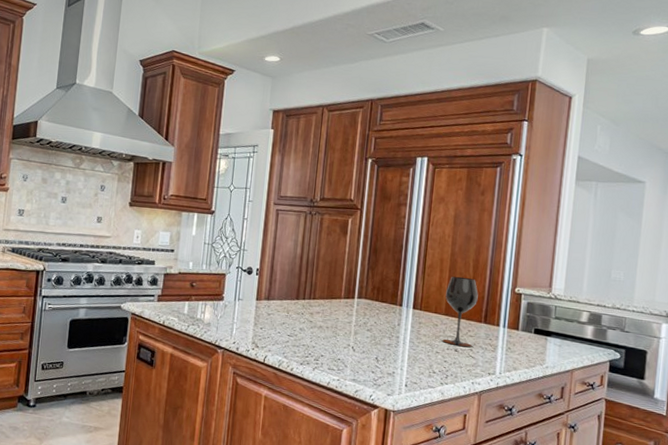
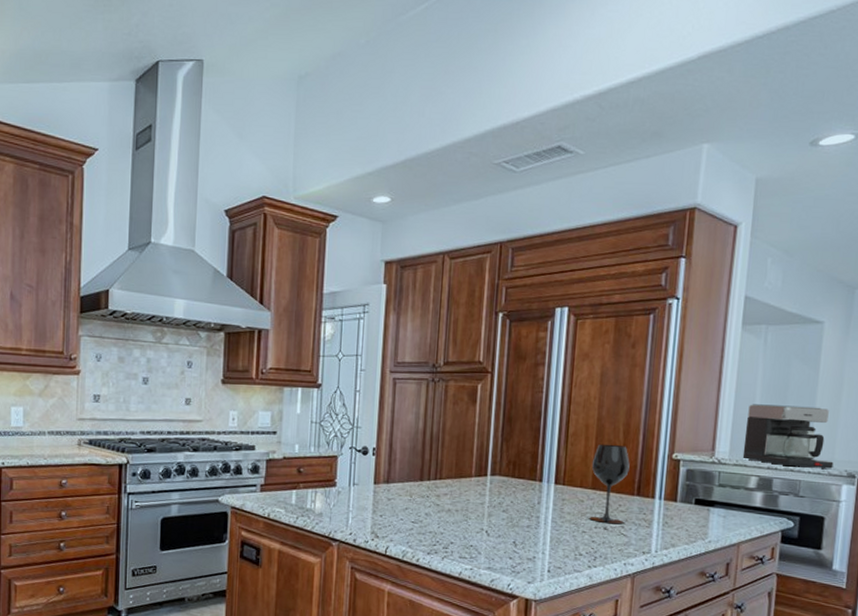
coffee maker: none [575,248,655,309] -> present [742,404,834,469]

